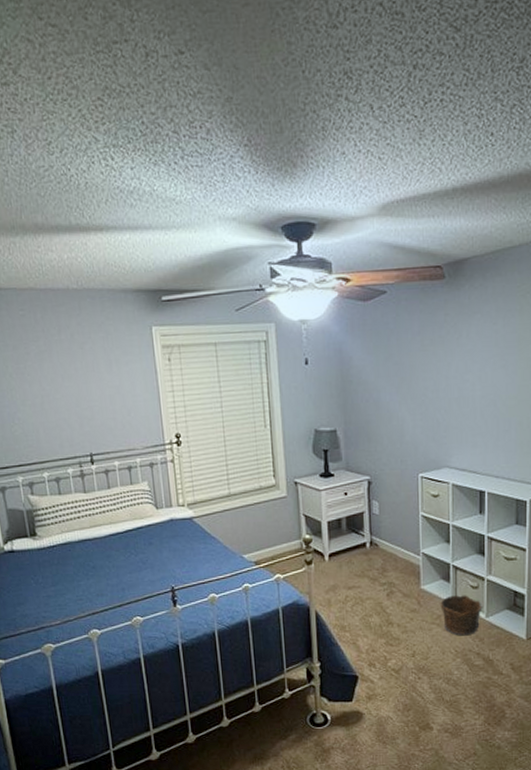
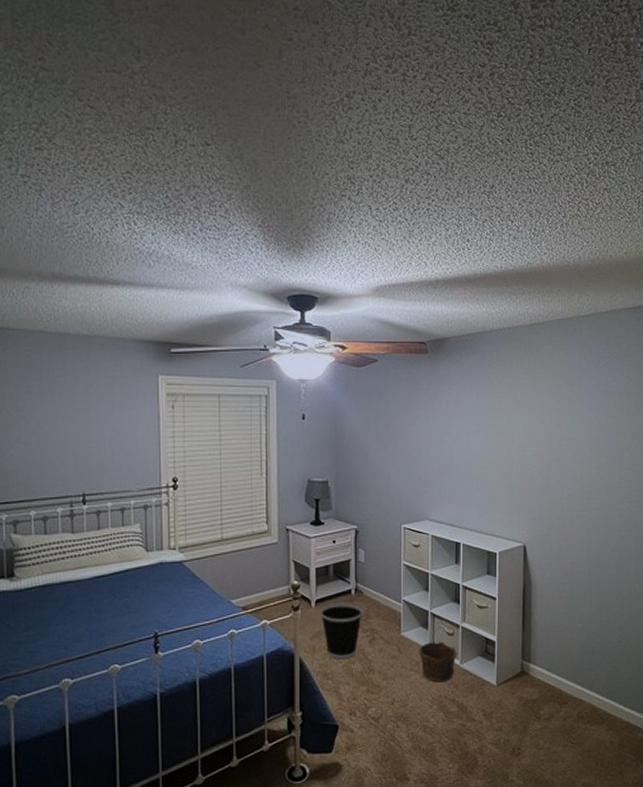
wastebasket: none [333,556,380,613] -> present [319,603,364,660]

